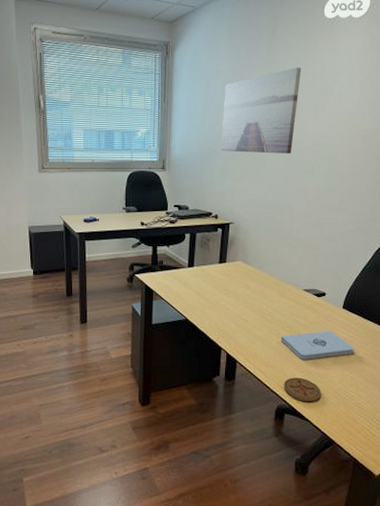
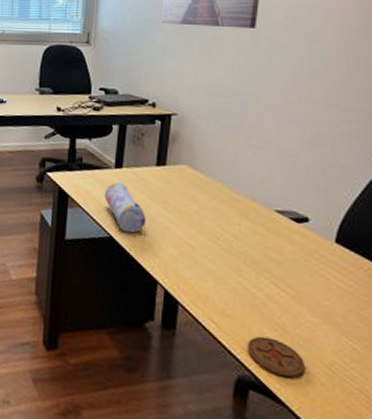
pencil case: none [180,277,212,315] -> present [104,182,146,233]
notepad: present [280,331,354,360] -> none [242,272,356,313]

